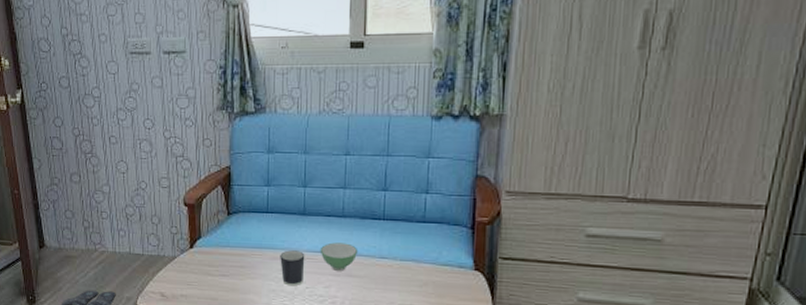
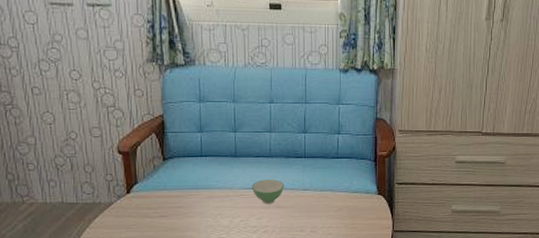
mug: present [280,250,305,286] -> none [215,189,239,221]

